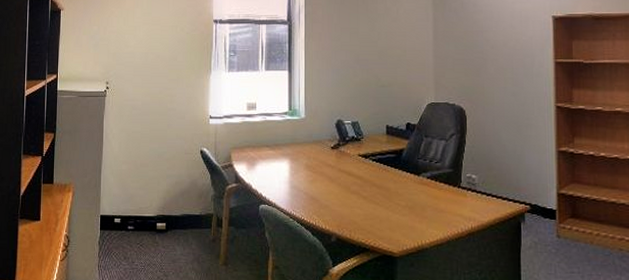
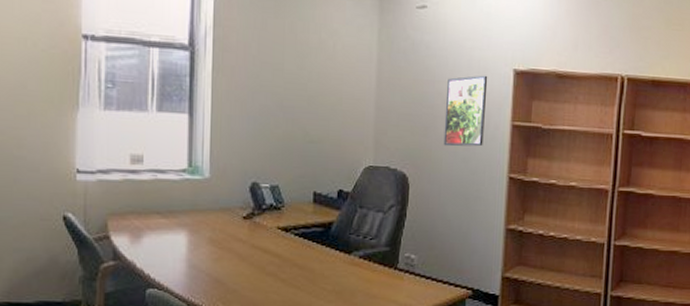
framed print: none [493,23,530,83] -> present [443,75,488,147]

